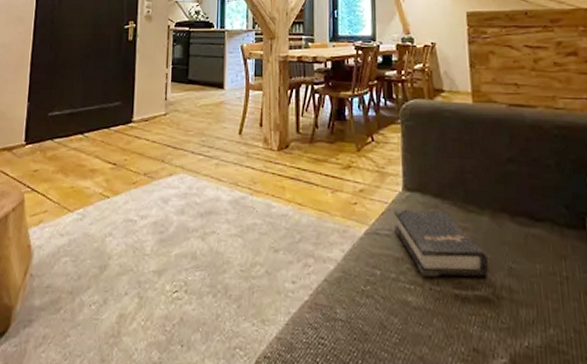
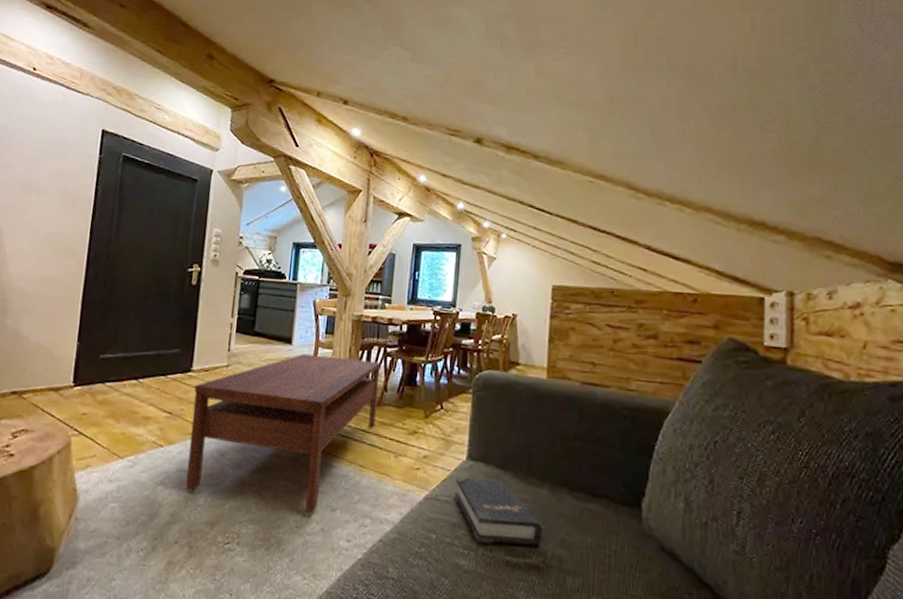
coffee table: none [133,97,310,256] -> present [186,353,381,514]

